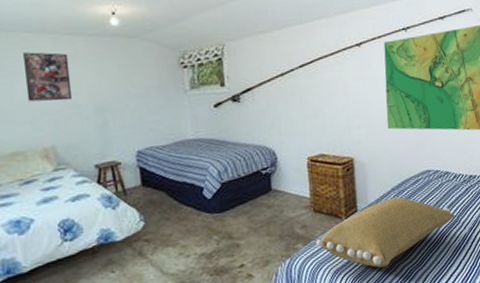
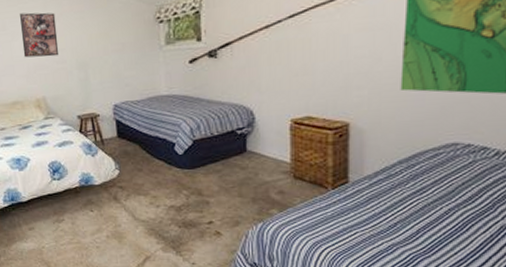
pillow: present [316,197,455,268] -> none [294,172,490,247]

